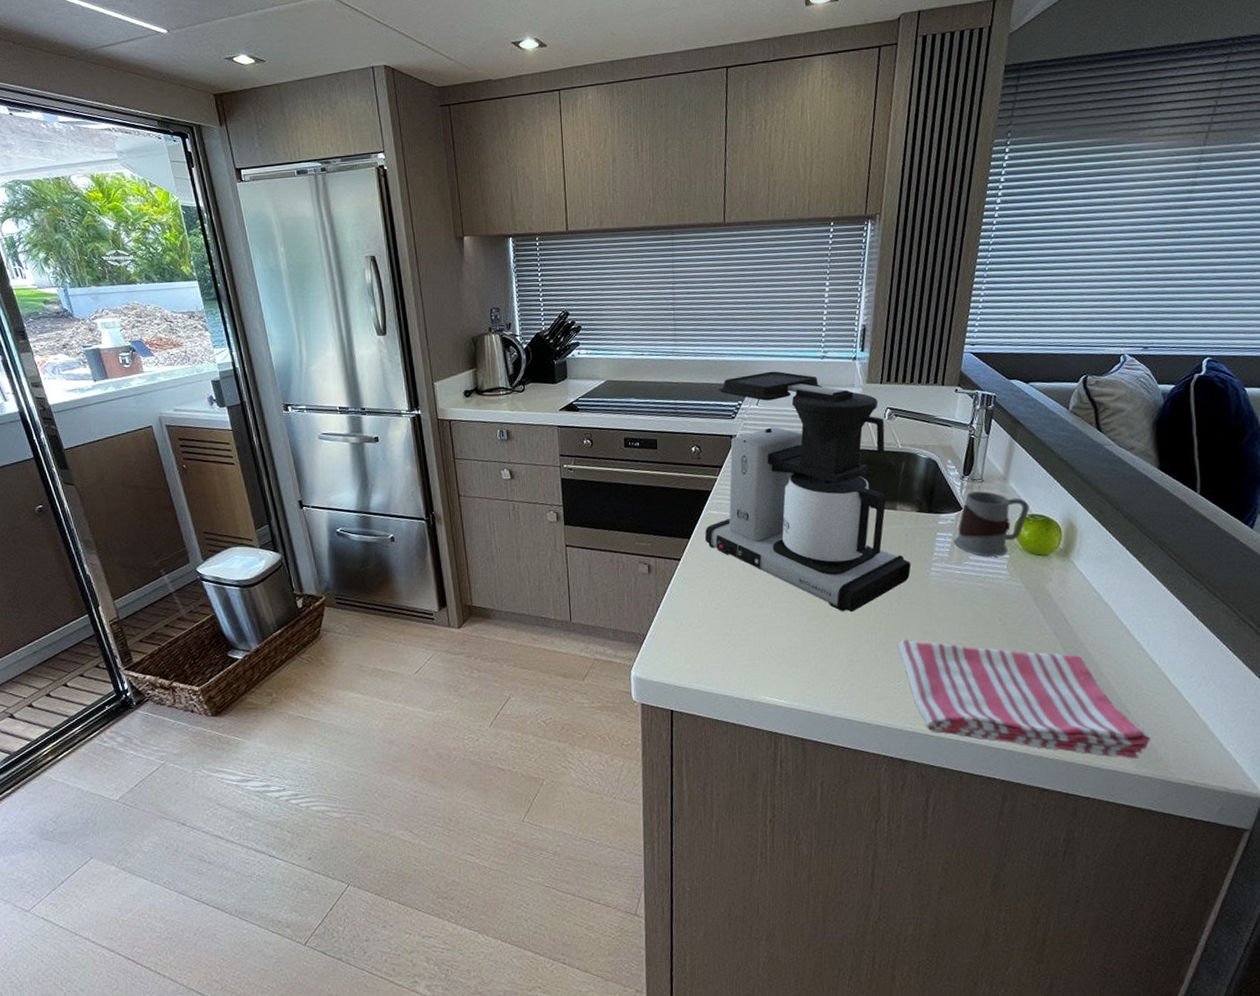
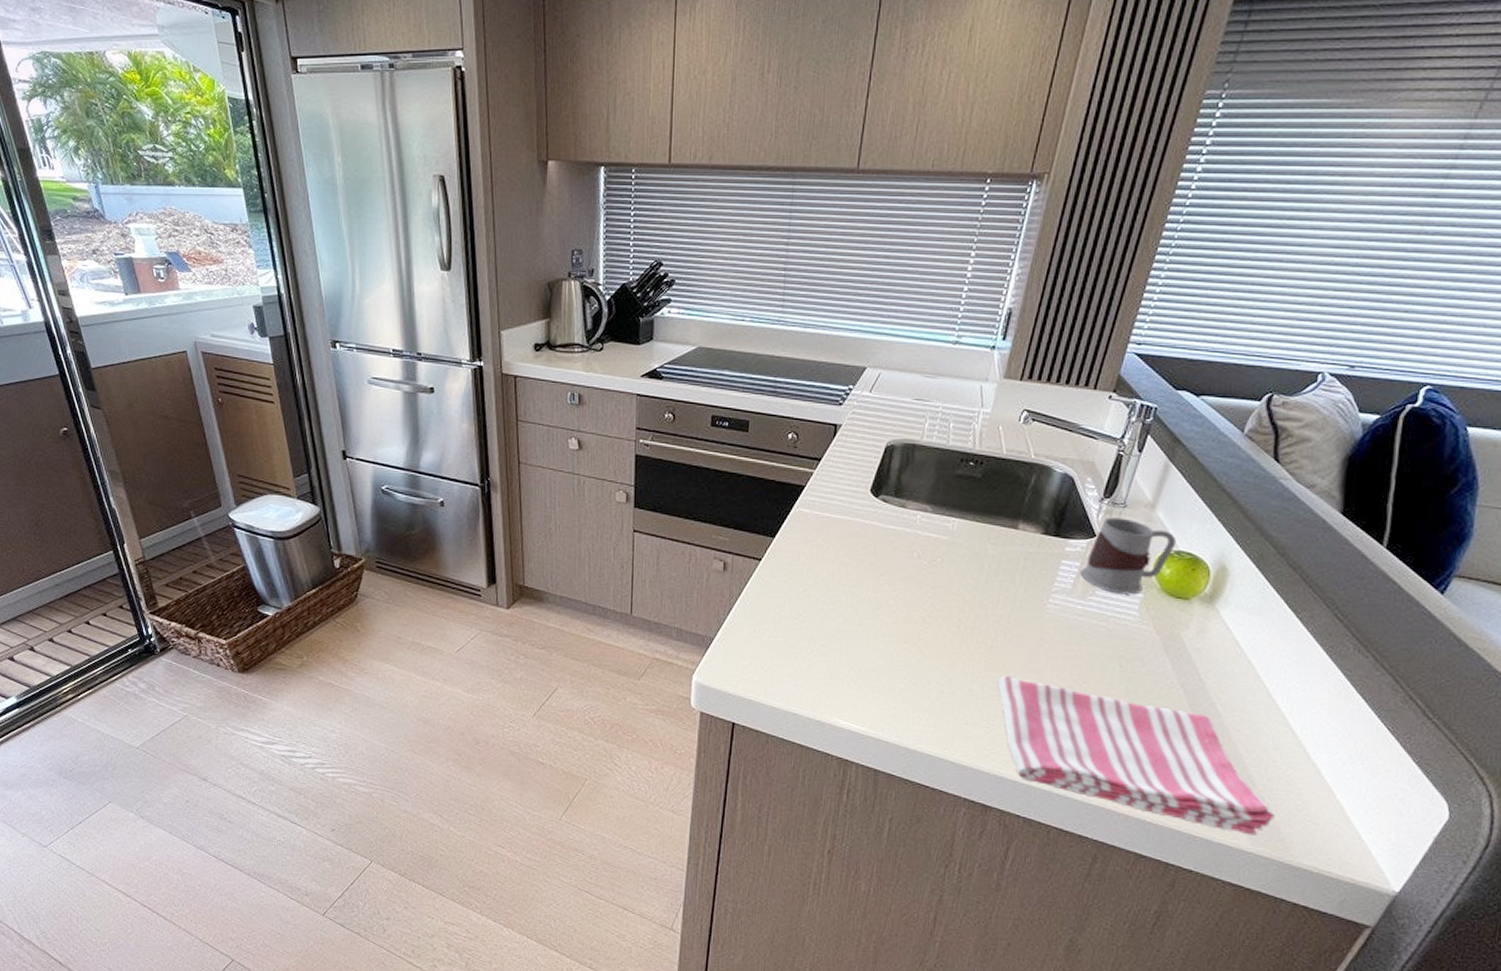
coffee maker: present [705,371,911,612] -> none [792,353,1027,638]

